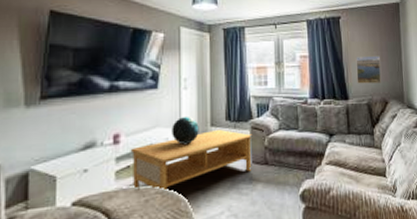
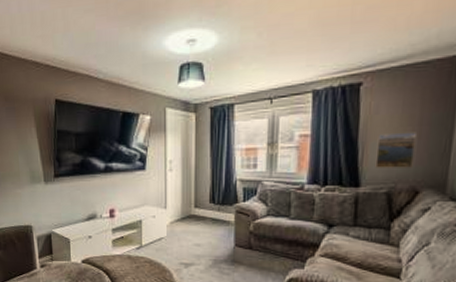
coffee table: present [130,129,253,192] -> none [123,210,237,262]
decorative globe: present [172,116,199,145] -> none [158,196,183,223]

